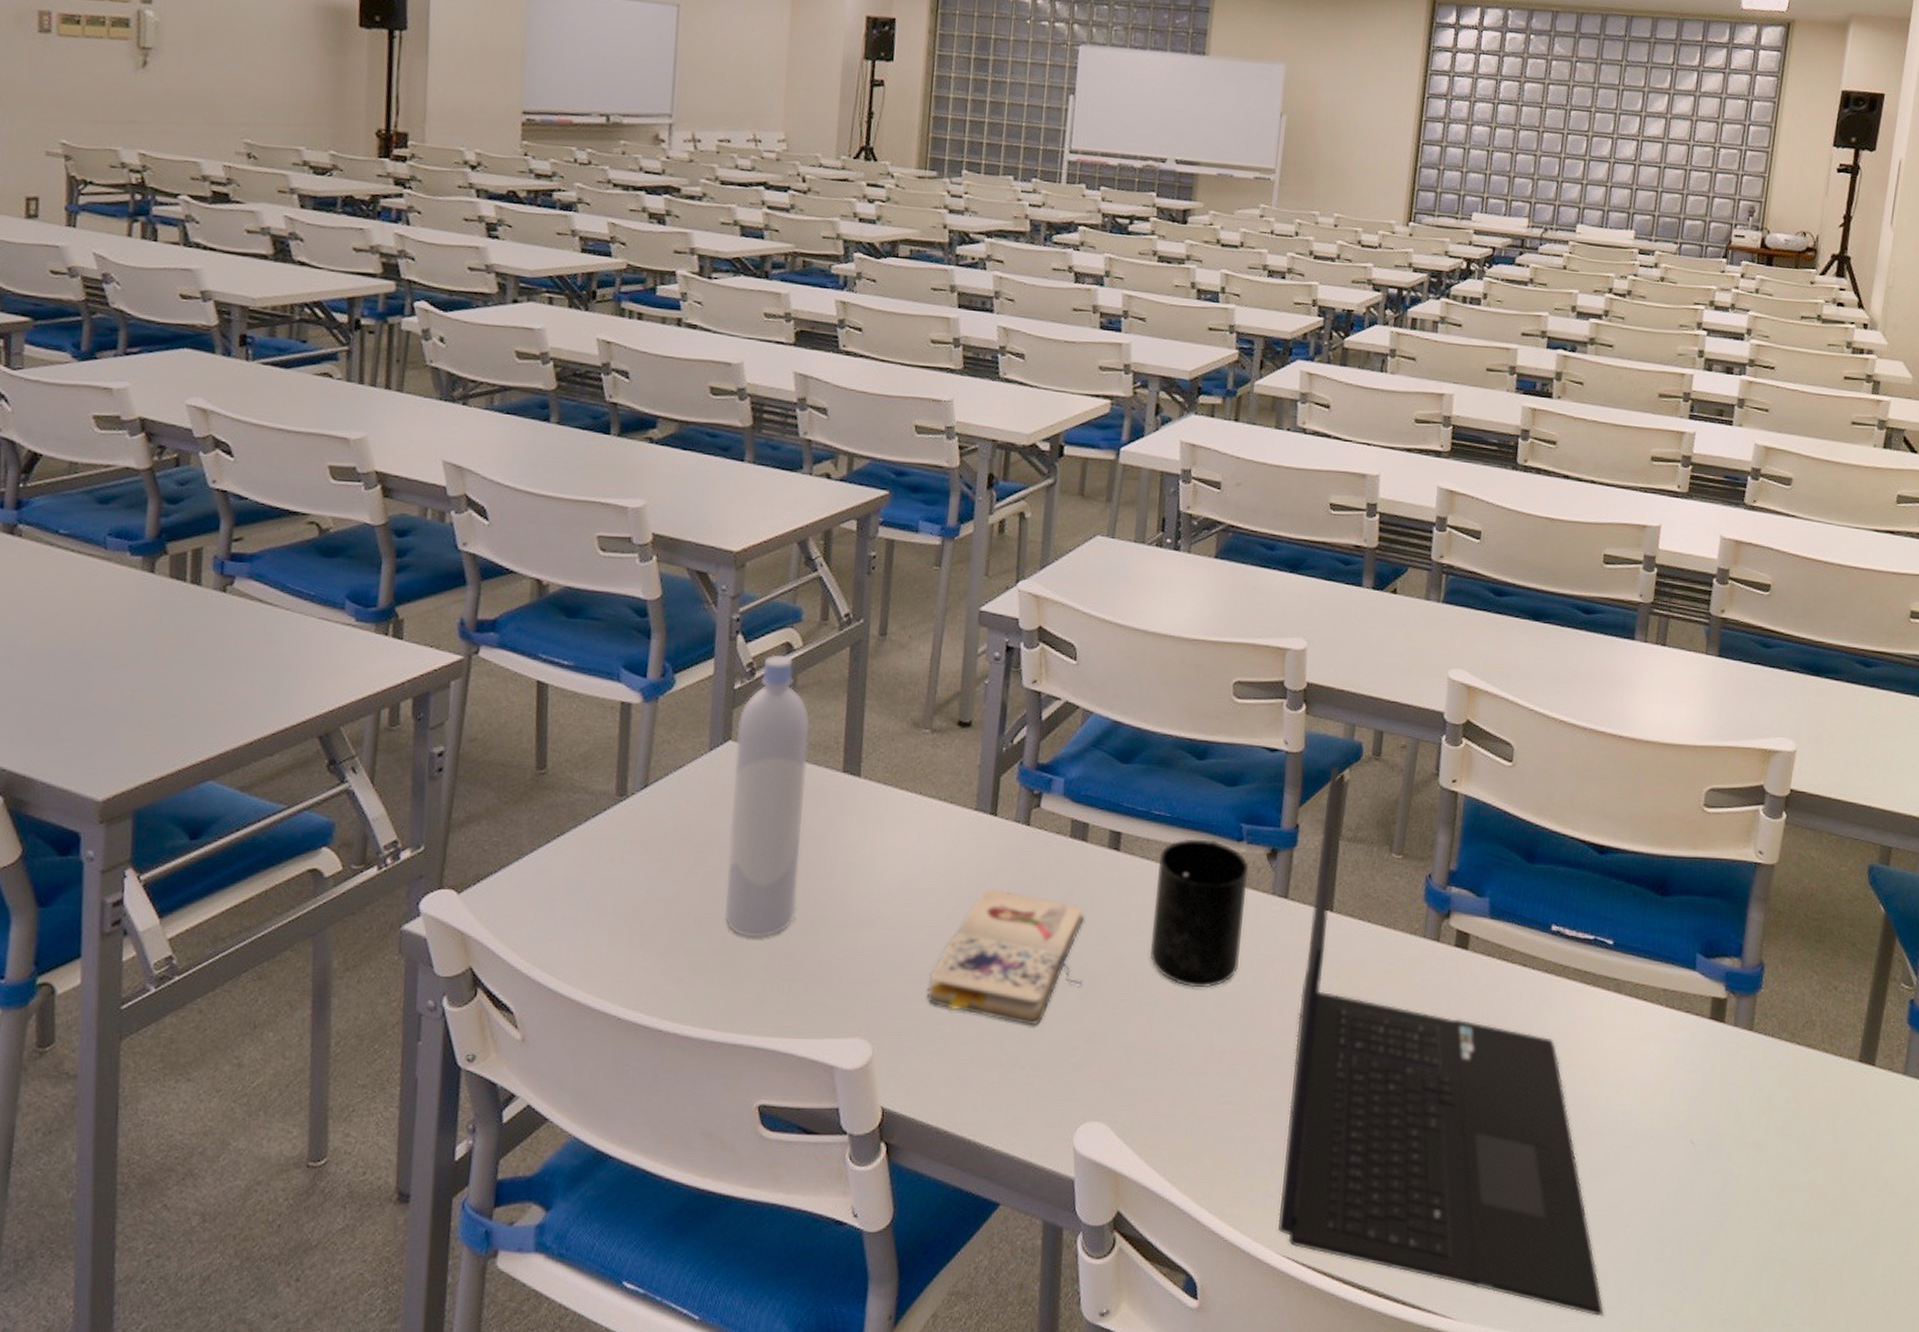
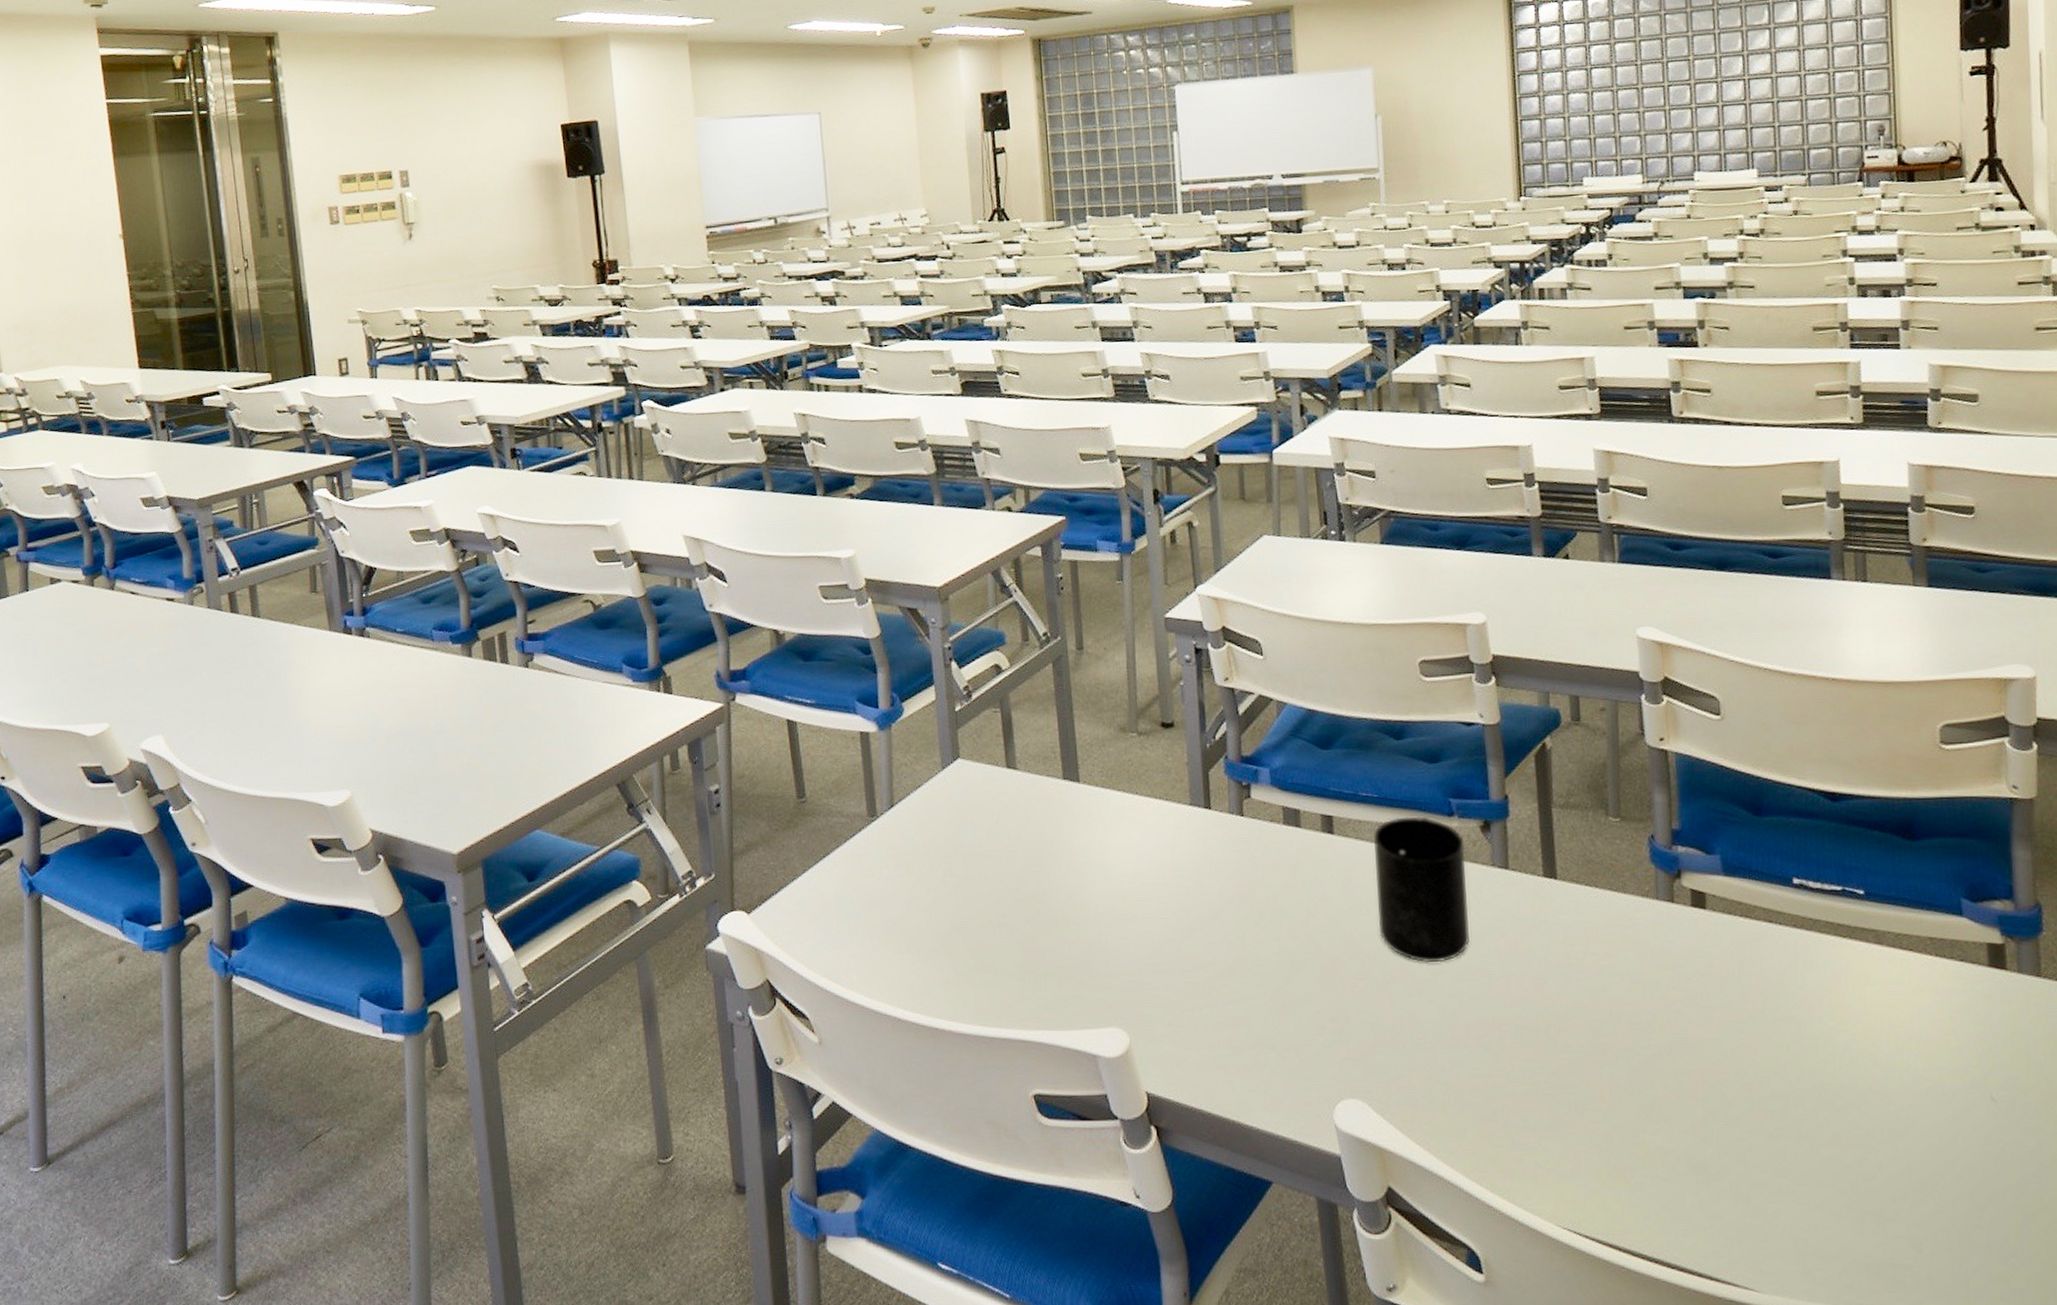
bottle: present [723,654,810,938] -> none [963,676,1041,938]
paperback book: present [926,888,1084,1026] -> none [1171,878,1317,1008]
laptop: present [1277,765,1604,1317] -> none [1530,734,1924,1287]

